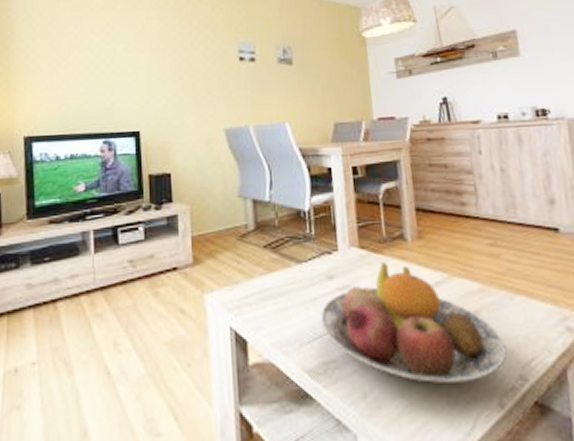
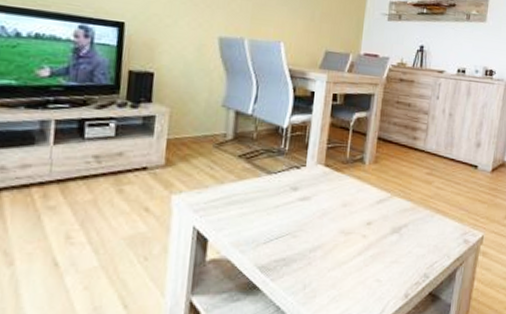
fruit bowl: present [320,263,507,383] -> none [278,180,420,278]

